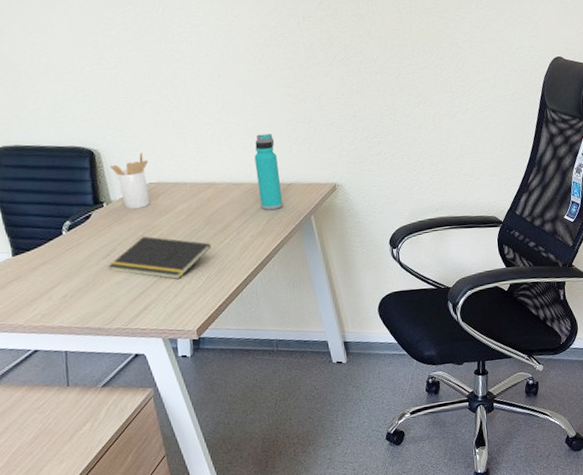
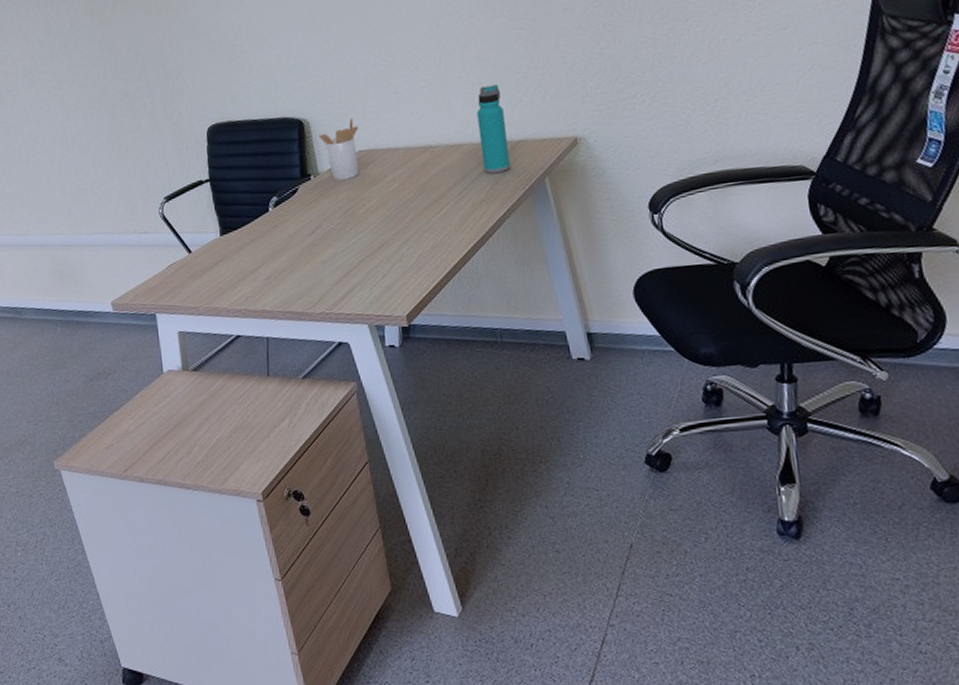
notepad: present [108,236,211,280] -> none [313,209,425,258]

